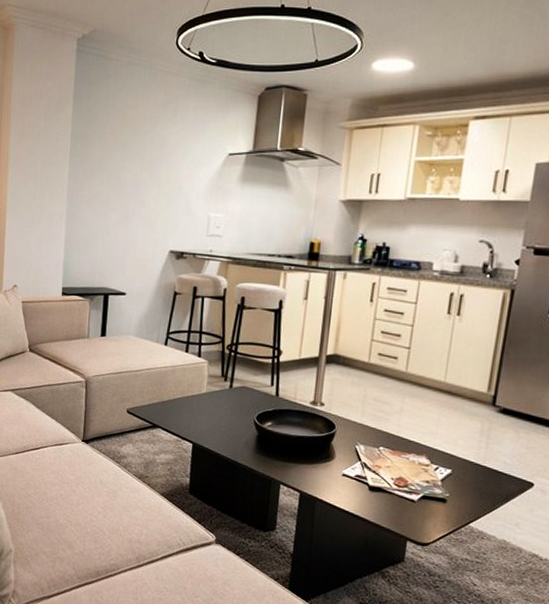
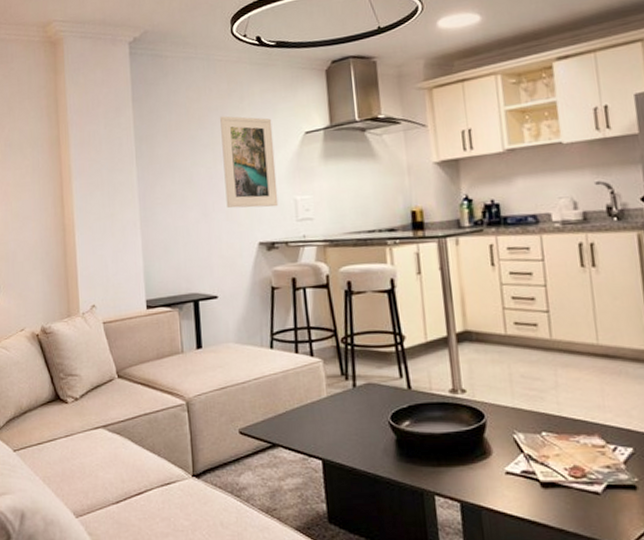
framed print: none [146,126,200,220] -> present [220,116,279,208]

